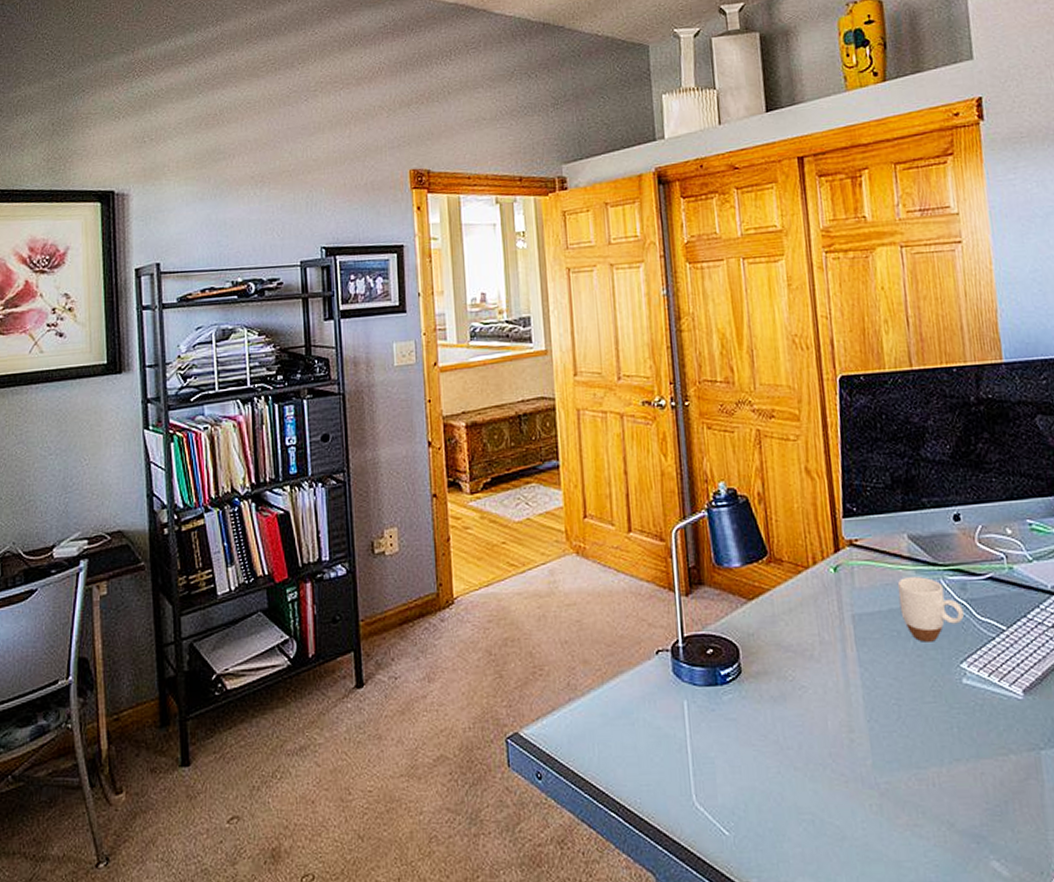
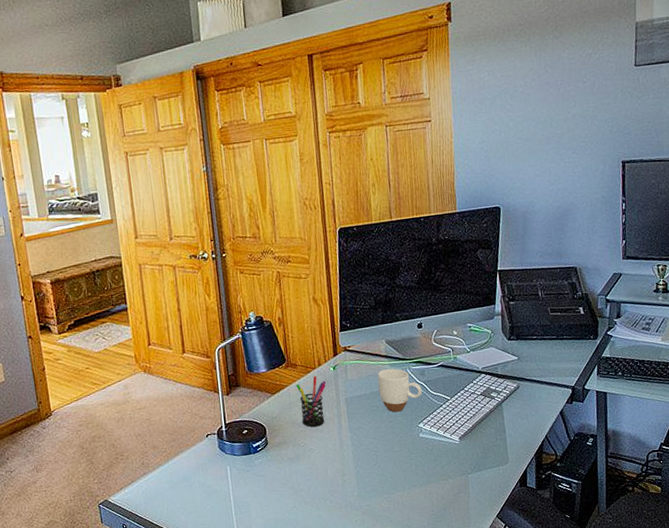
pen holder: none [781,579,825,654] -> present [296,376,326,428]

